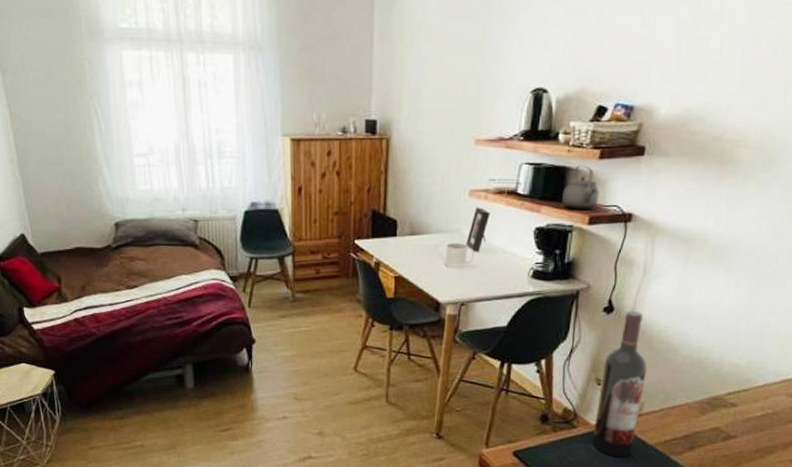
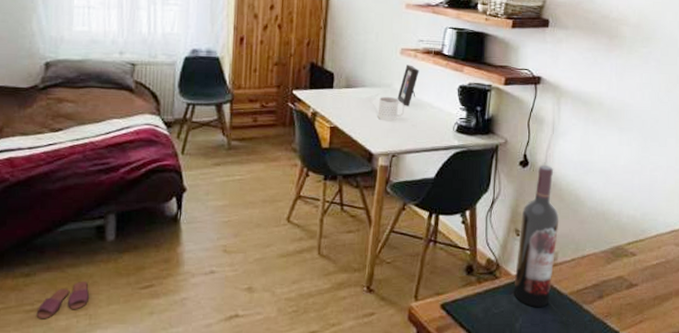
slippers: none [132,424,176,456] -> present [36,282,89,319]
tea kettle: present [561,165,599,211] -> none [481,32,513,72]

